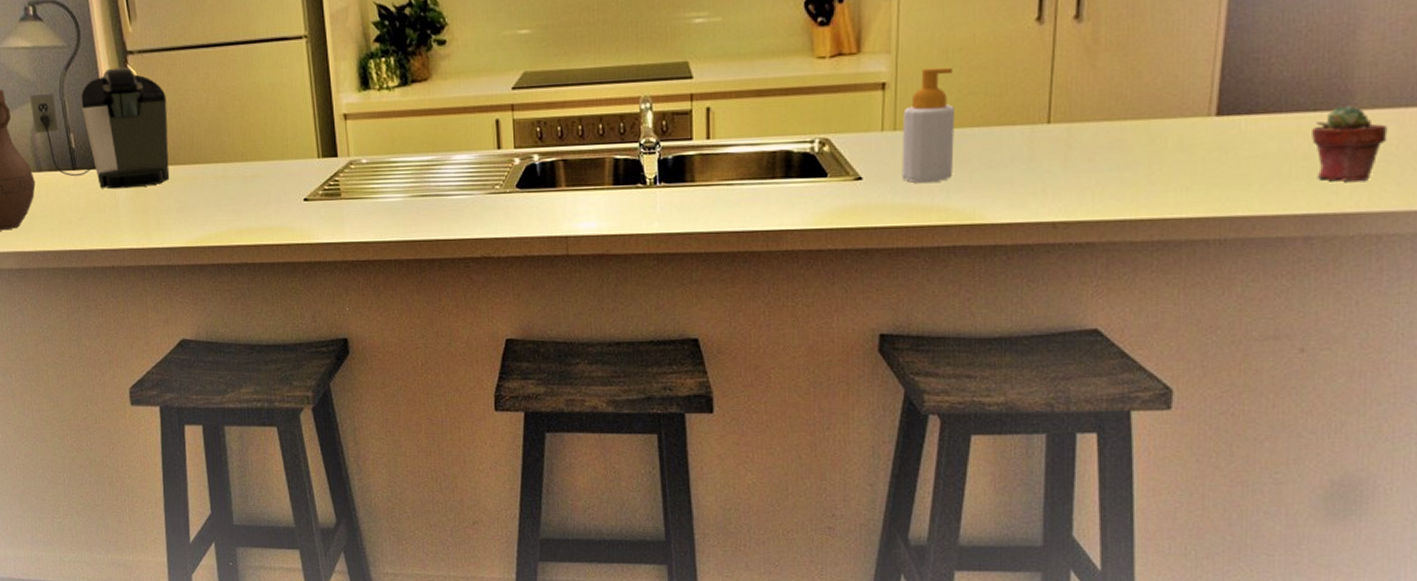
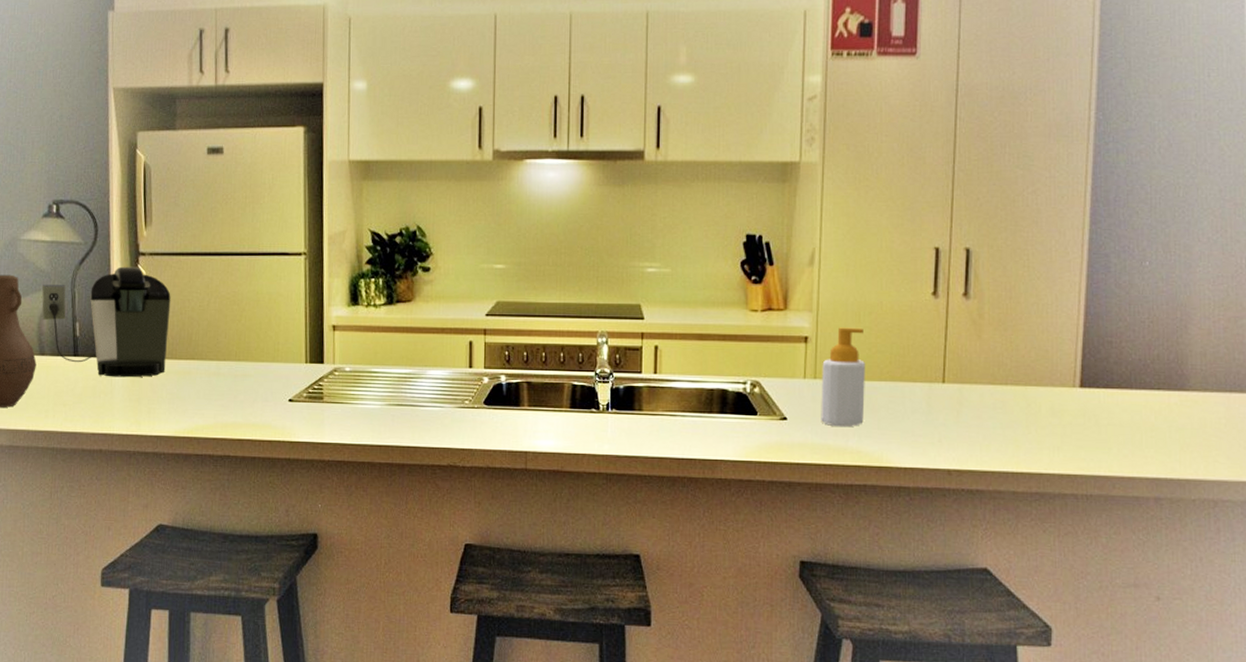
potted succulent: present [1312,104,1388,182] -> none [1157,386,1217,454]

